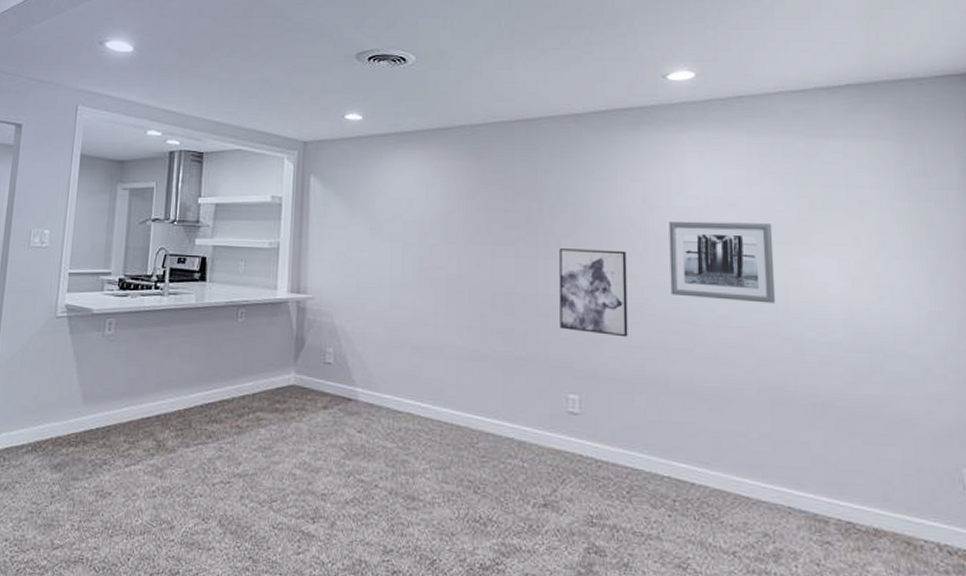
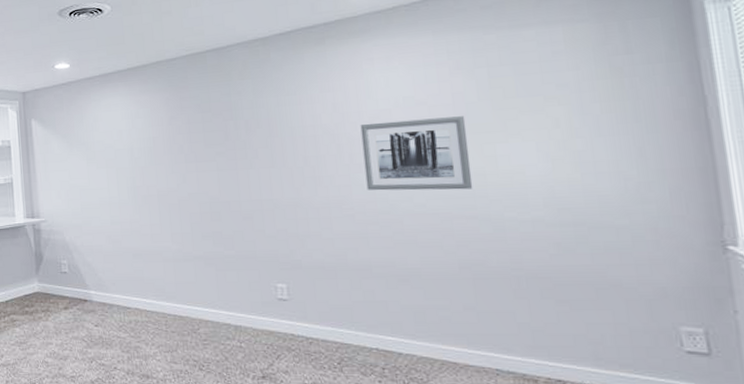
wall art: present [559,248,628,338] -> none [257,155,329,231]

